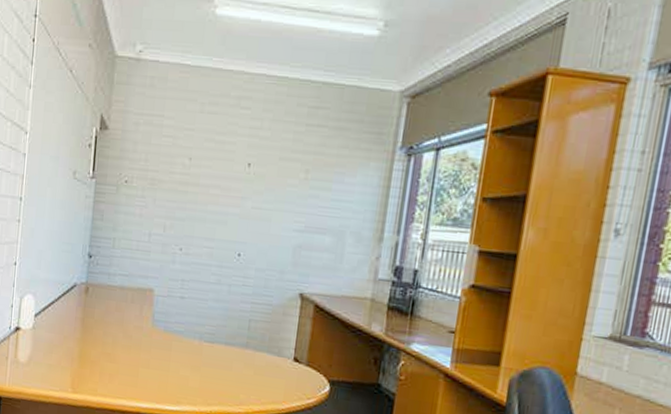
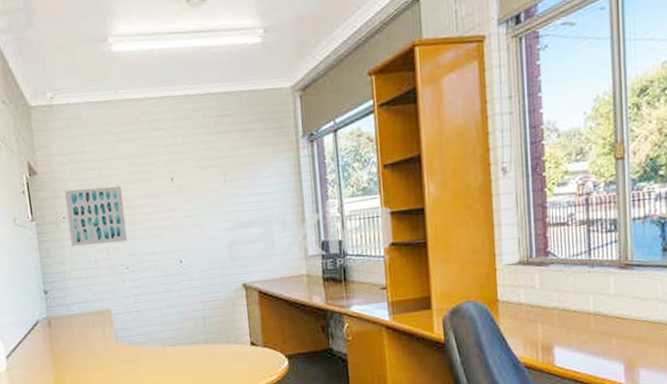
wall art: none [127,153,194,221] -> present [64,186,128,246]

